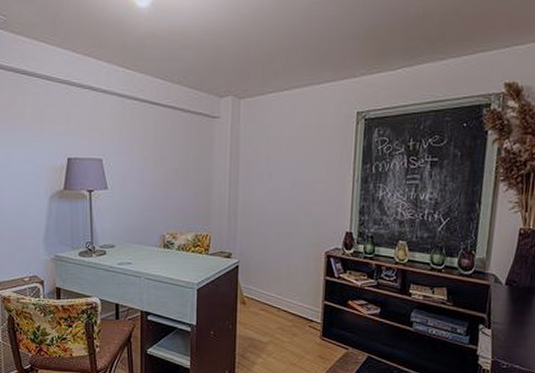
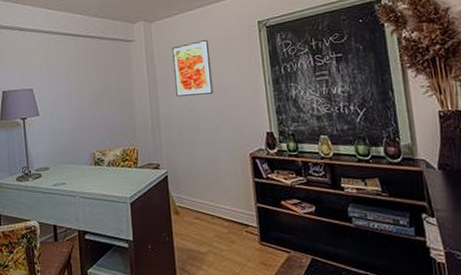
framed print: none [258,126,301,186] -> present [172,40,214,97]

